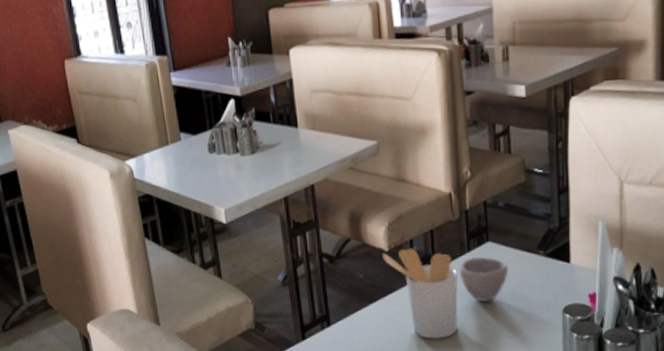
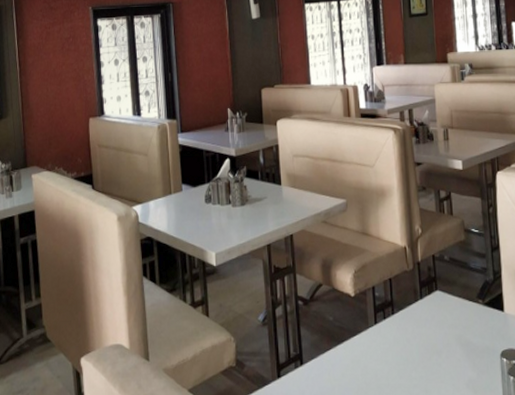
utensil holder: present [383,247,459,339] -> none [349,294,413,380]
cup: present [459,257,509,302] -> none [413,304,455,345]

